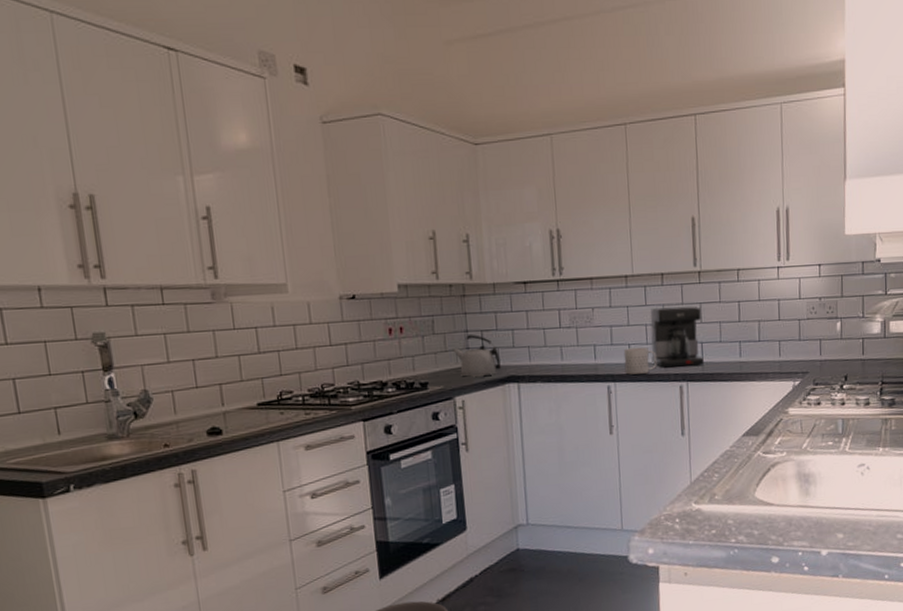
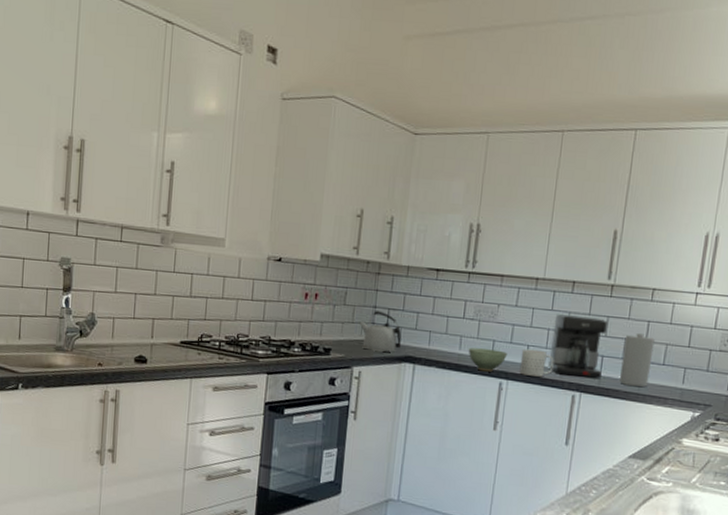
bowl: none [570,354,611,378] -> present [468,347,508,372]
paper towel holder: none [719,315,748,367] -> present [620,333,655,388]

